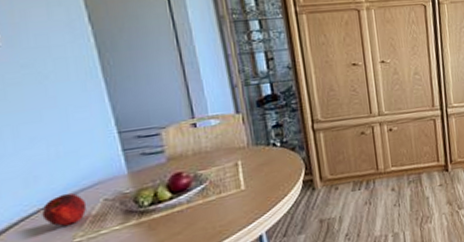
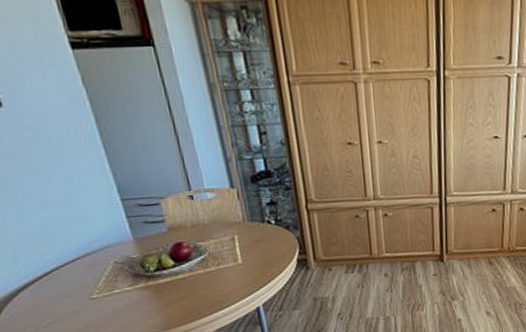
apple: present [41,193,87,226] -> none [61,254,100,283]

